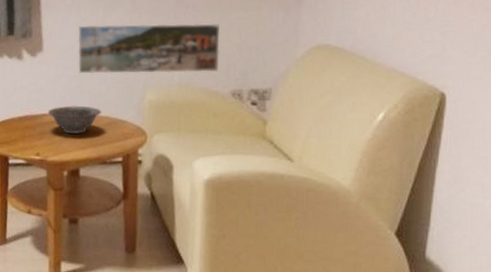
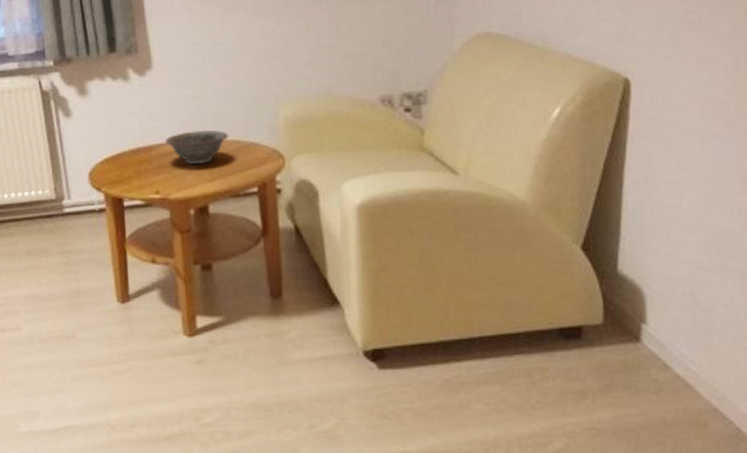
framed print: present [77,23,220,74] -> none [193,17,364,92]

